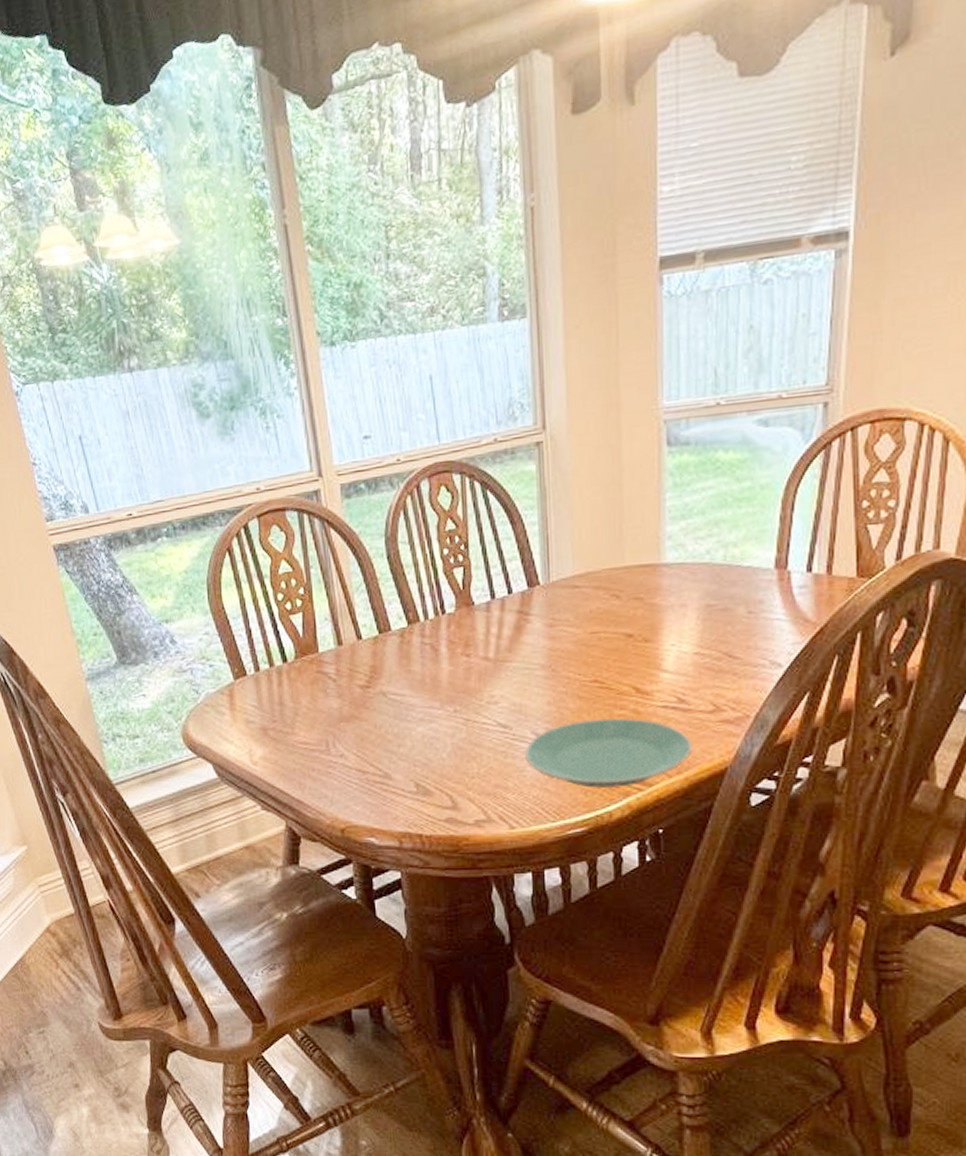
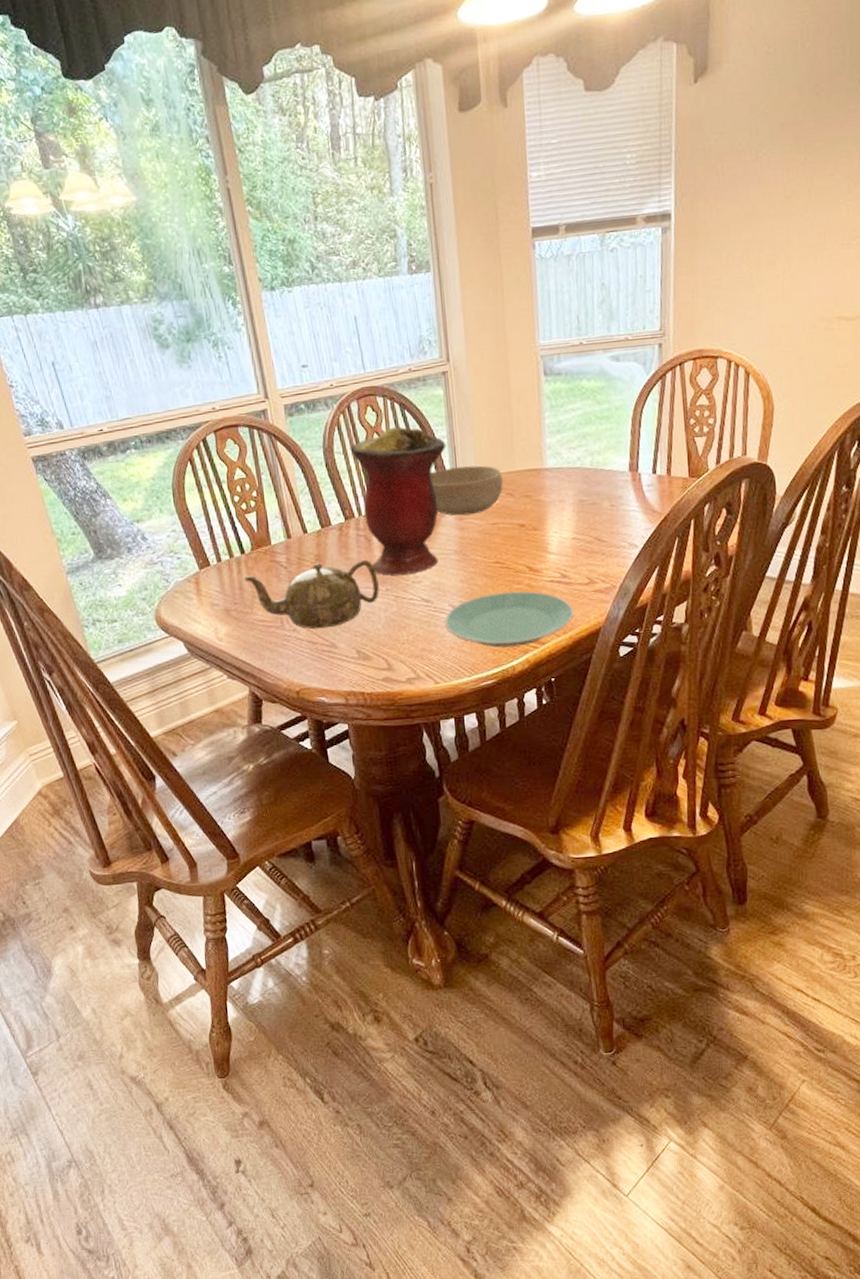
teapot: none [285,673,446,756] -> present [244,559,379,629]
vase: none [417,510,537,694] -> present [350,426,446,576]
bowl: none [515,559,607,622] -> present [430,465,503,516]

